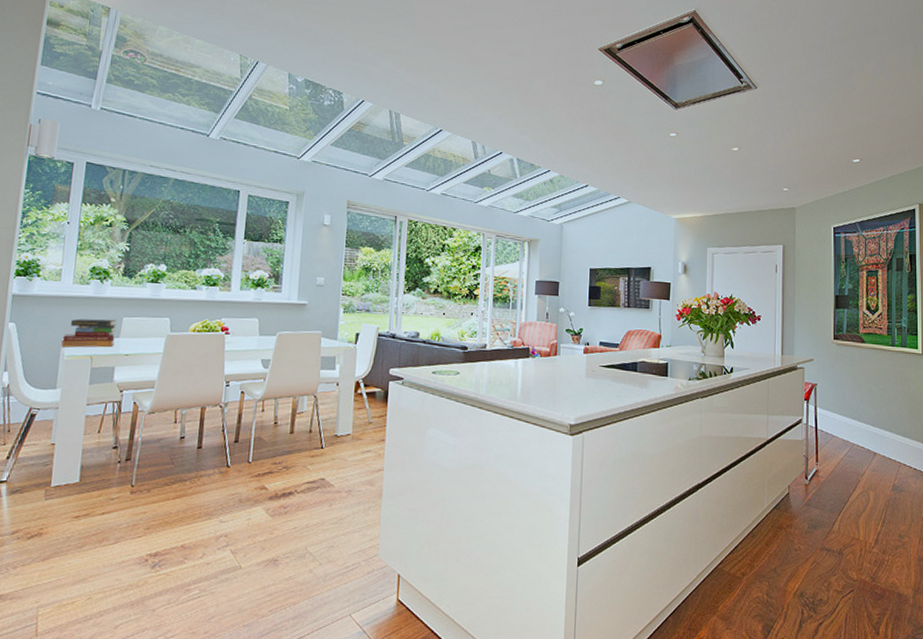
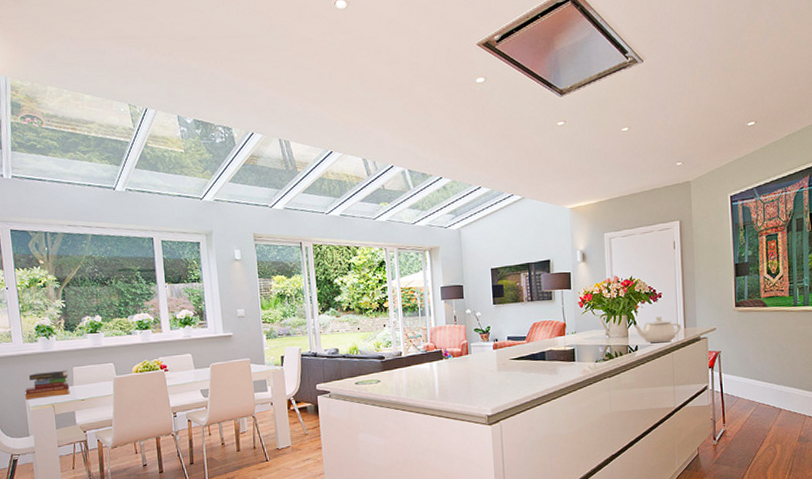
teapot: none [730,340,779,368] -> present [633,317,682,343]

